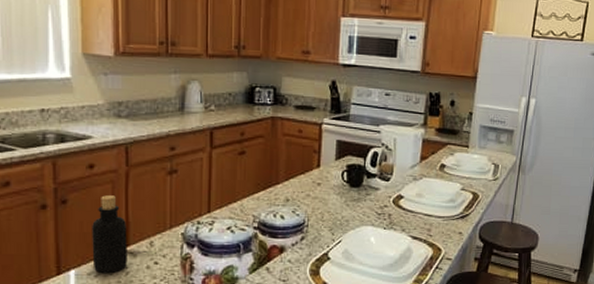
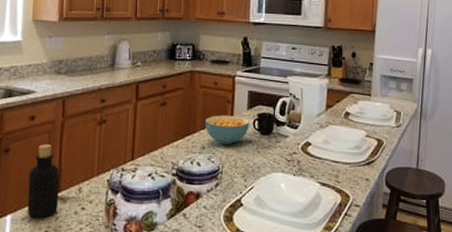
cereal bowl: none [288,165,338,197] -> present [204,115,250,145]

